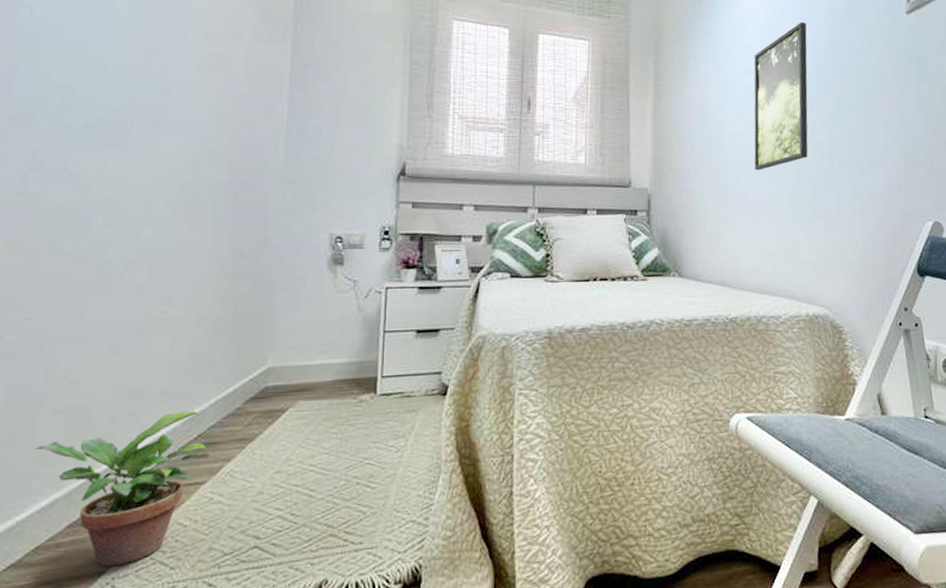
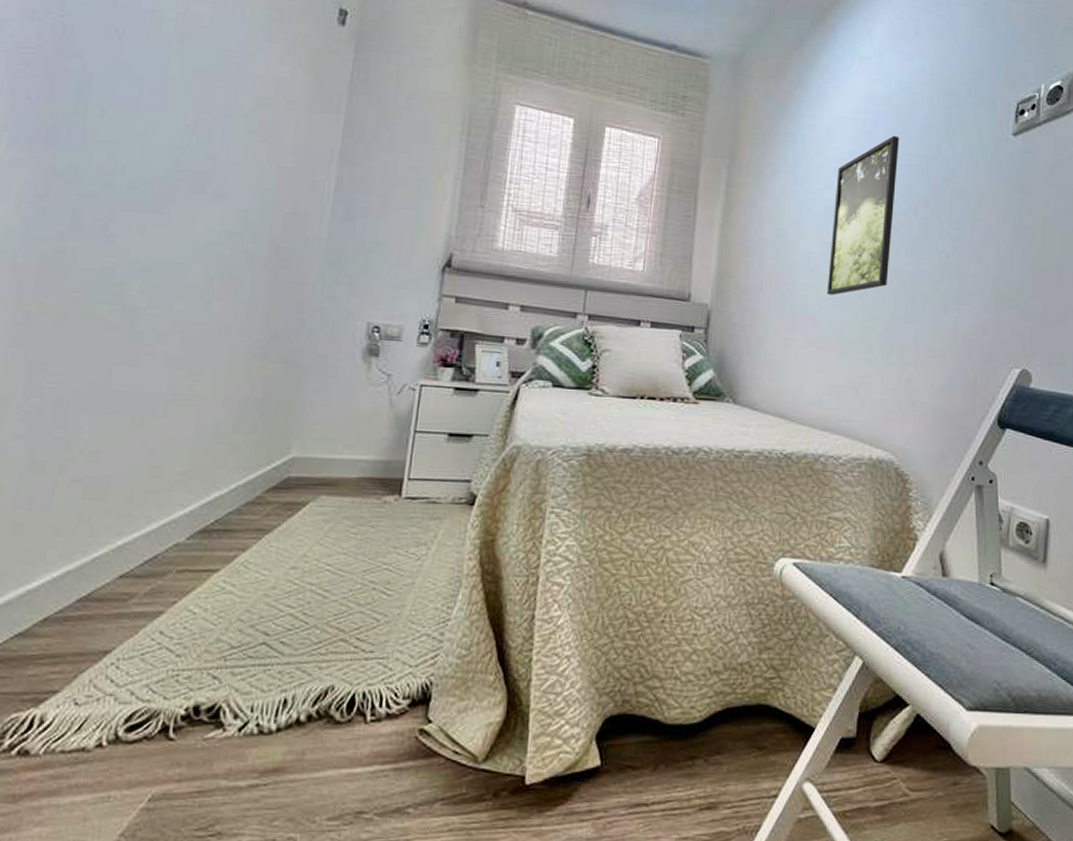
potted plant: present [35,411,211,567] -> none [52,494,226,647]

